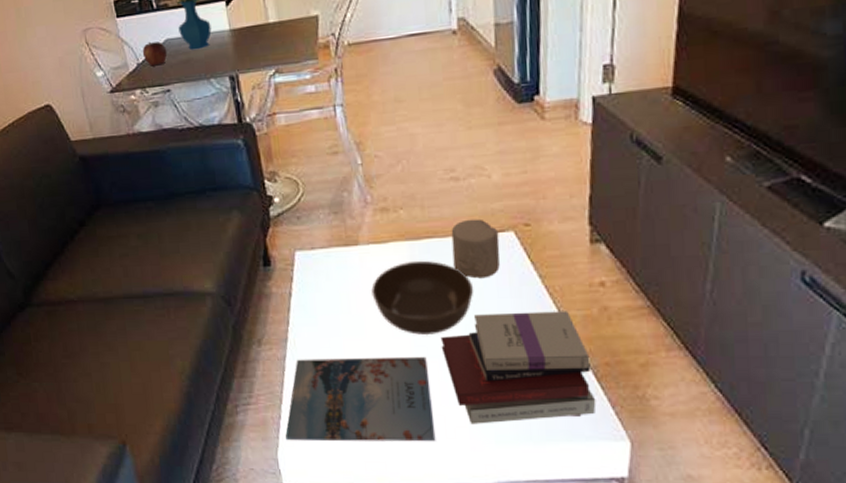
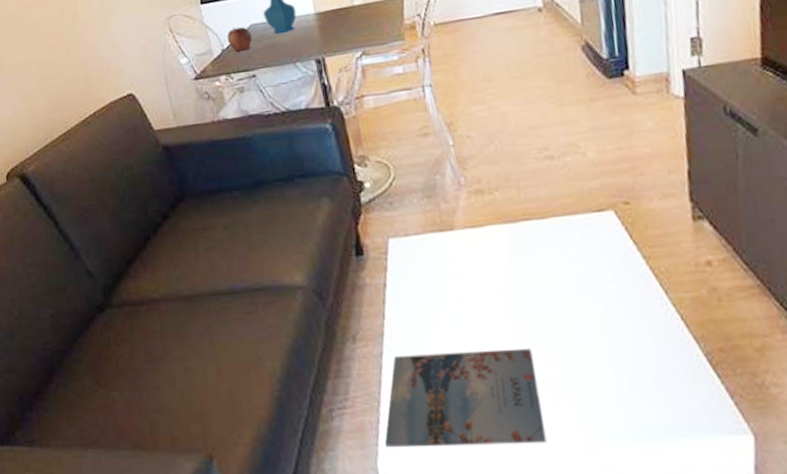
bowl: present [371,260,474,336] -> none [469,244,577,326]
books: present [440,311,597,424] -> none [545,293,714,422]
candle: present [451,219,500,279] -> none [548,198,602,262]

